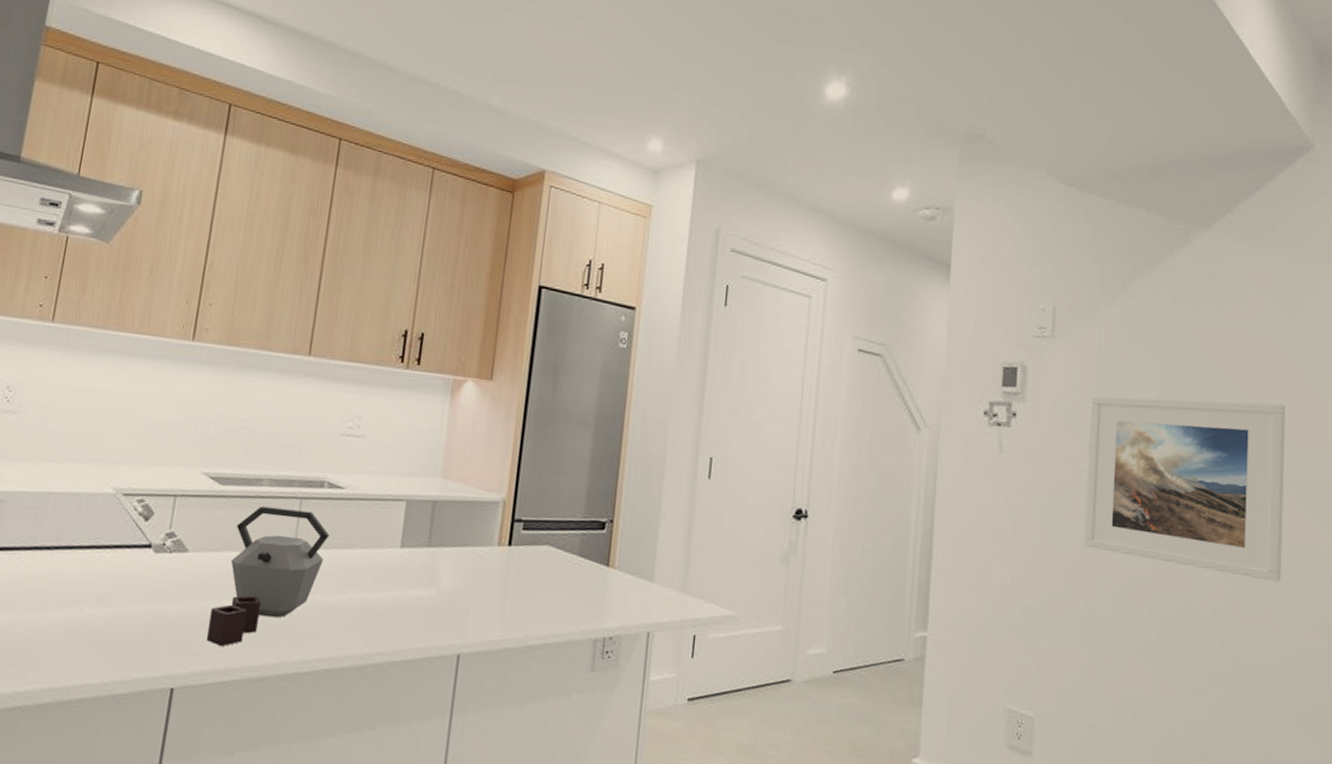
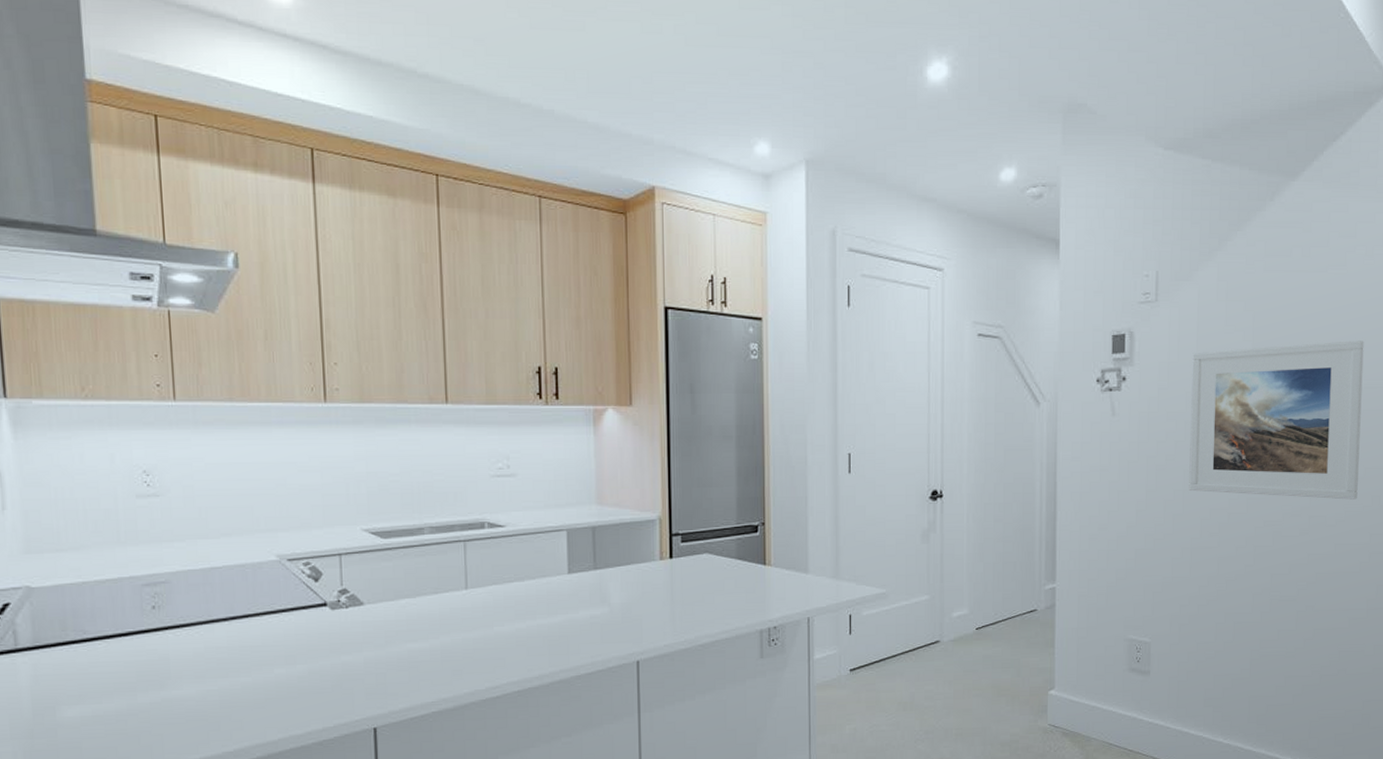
kettle: present [207,506,330,646] -> none [398,552,499,684]

